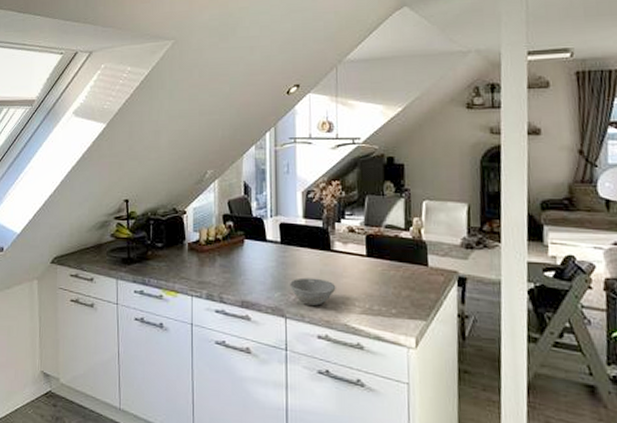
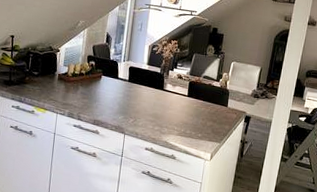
bowl: present [289,277,336,306] -> none [130,107,163,127]

